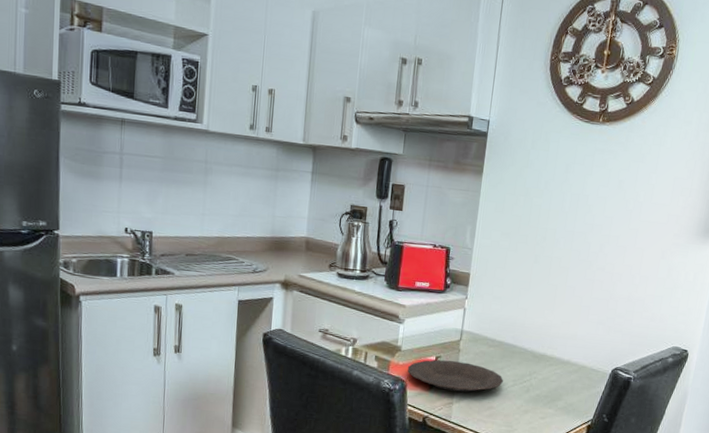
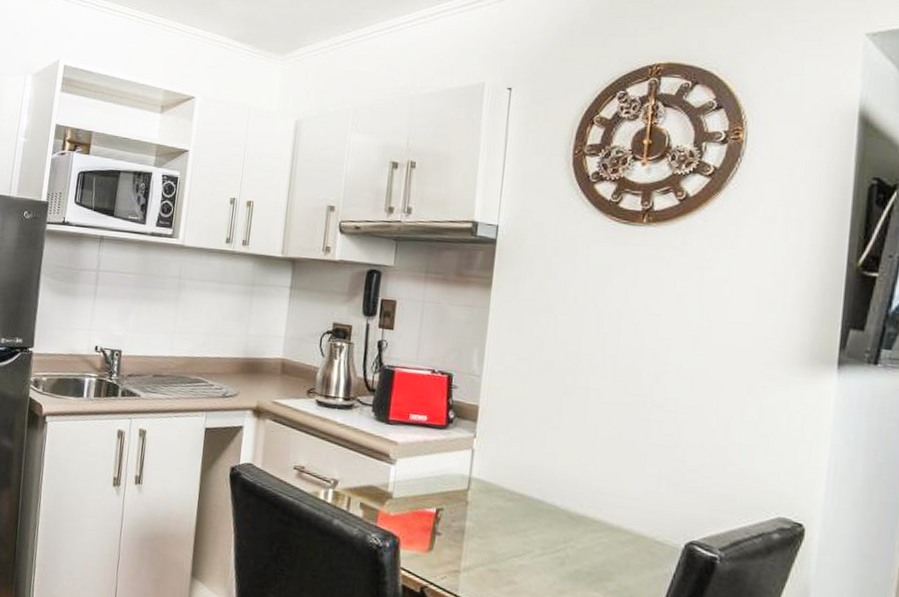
plate: present [407,359,504,392] -> none [400,512,529,559]

